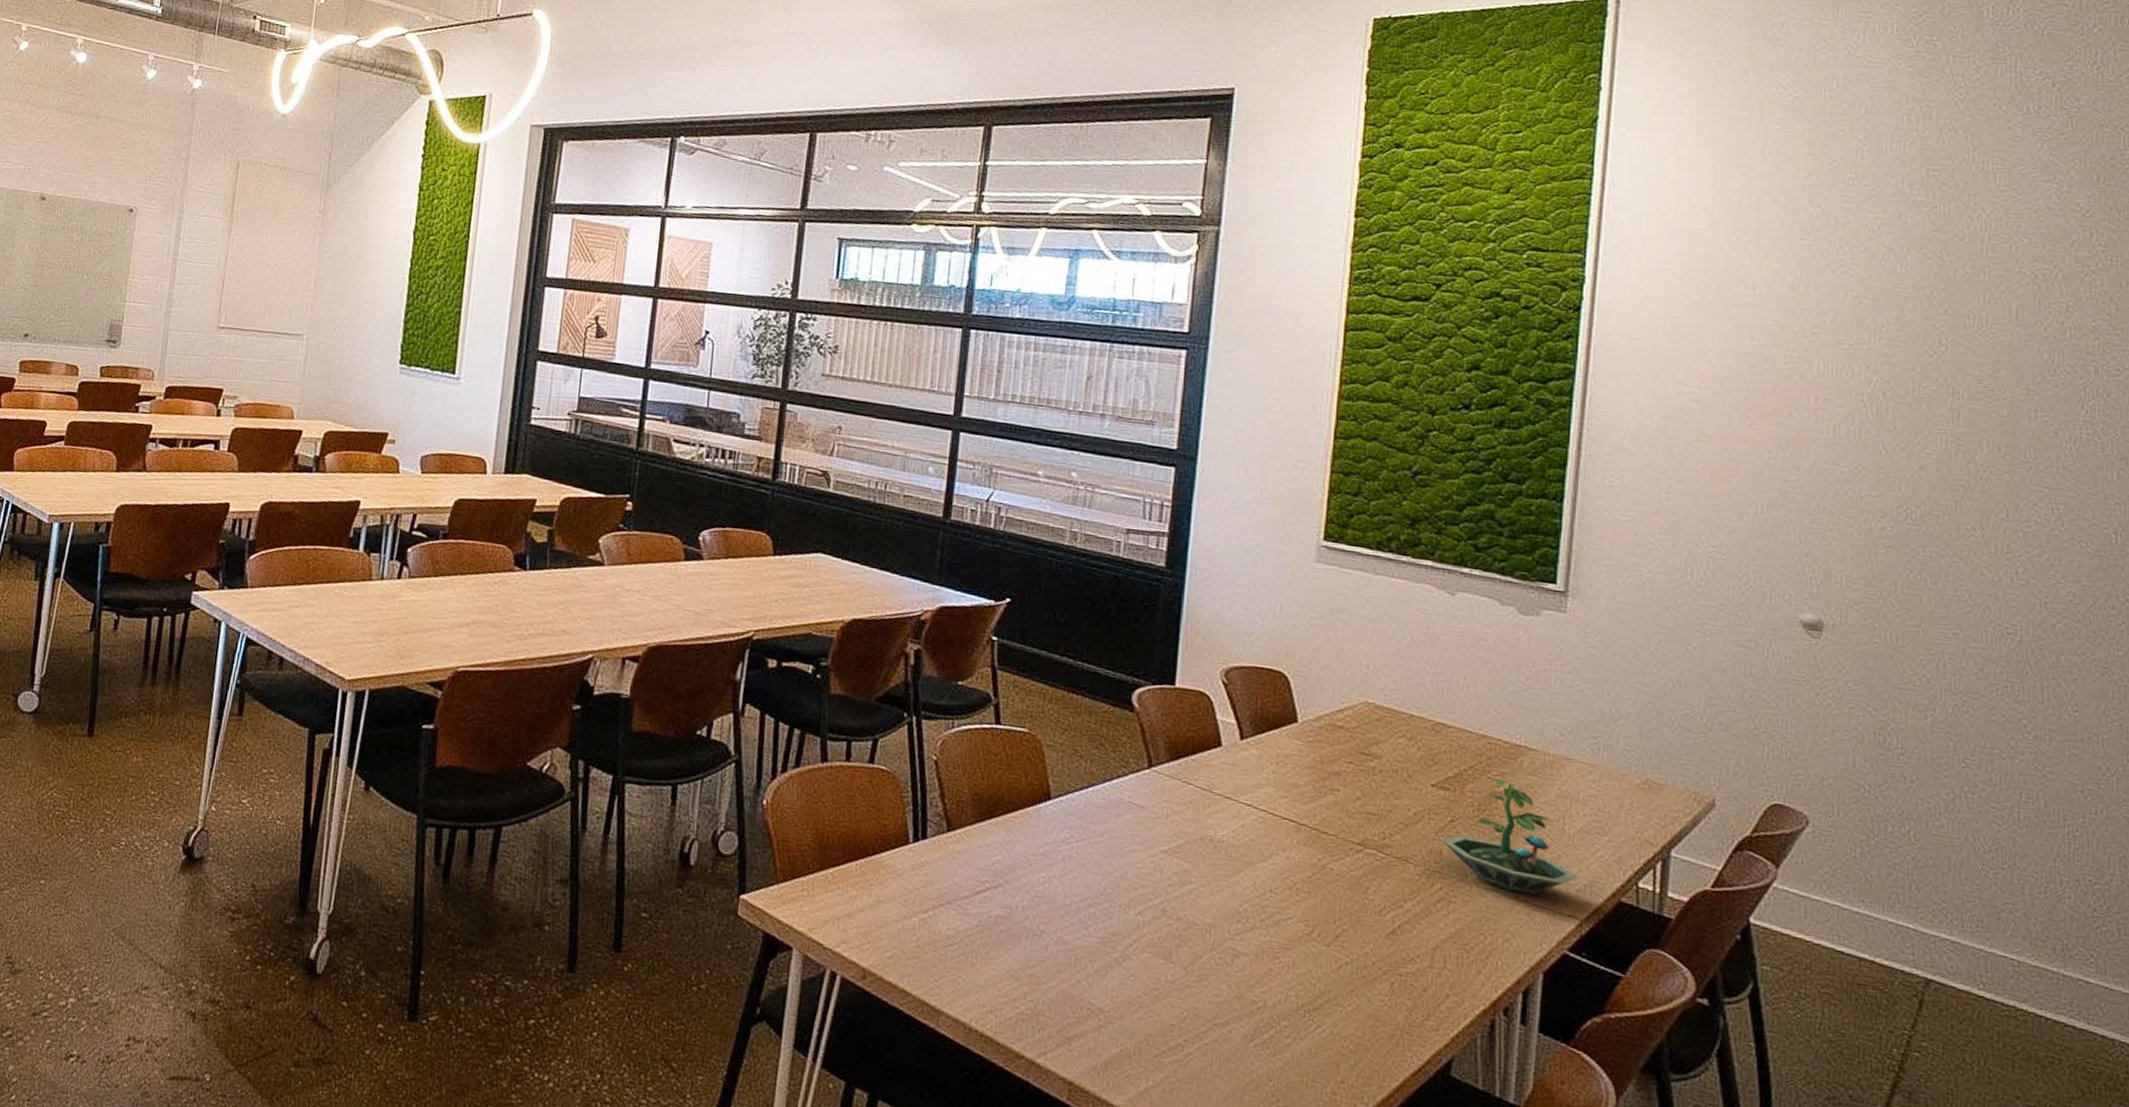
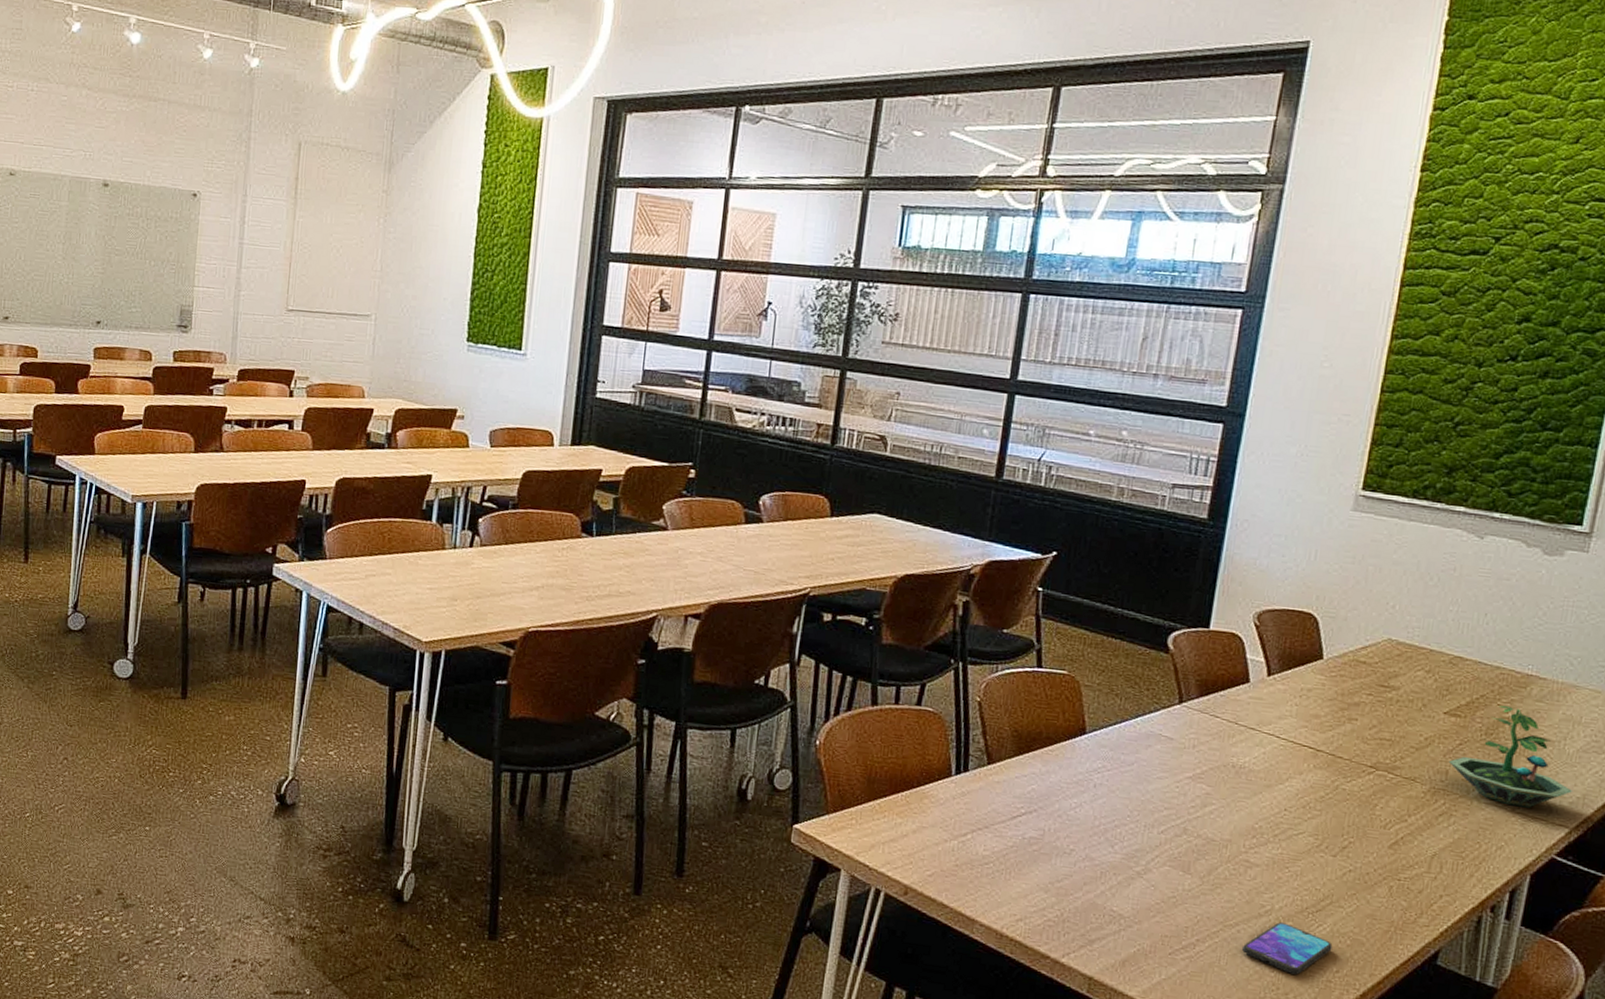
smartphone: none [1234,1022,1334,1085] -> present [1241,922,1333,975]

